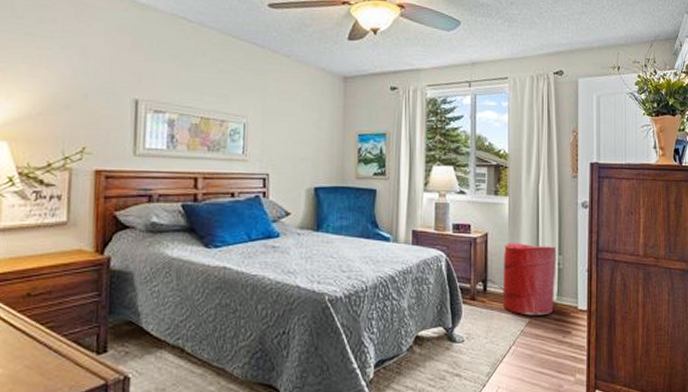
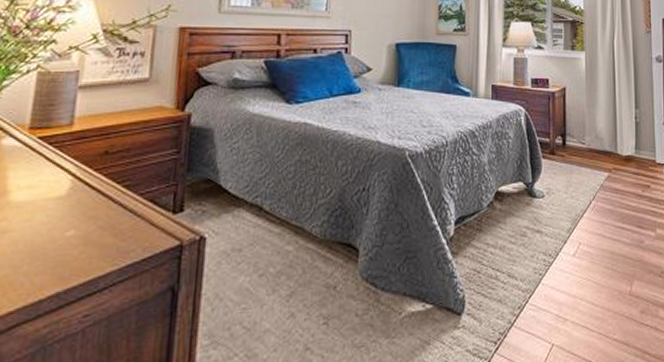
laundry hamper: present [502,243,557,316] -> none [581,97,634,170]

